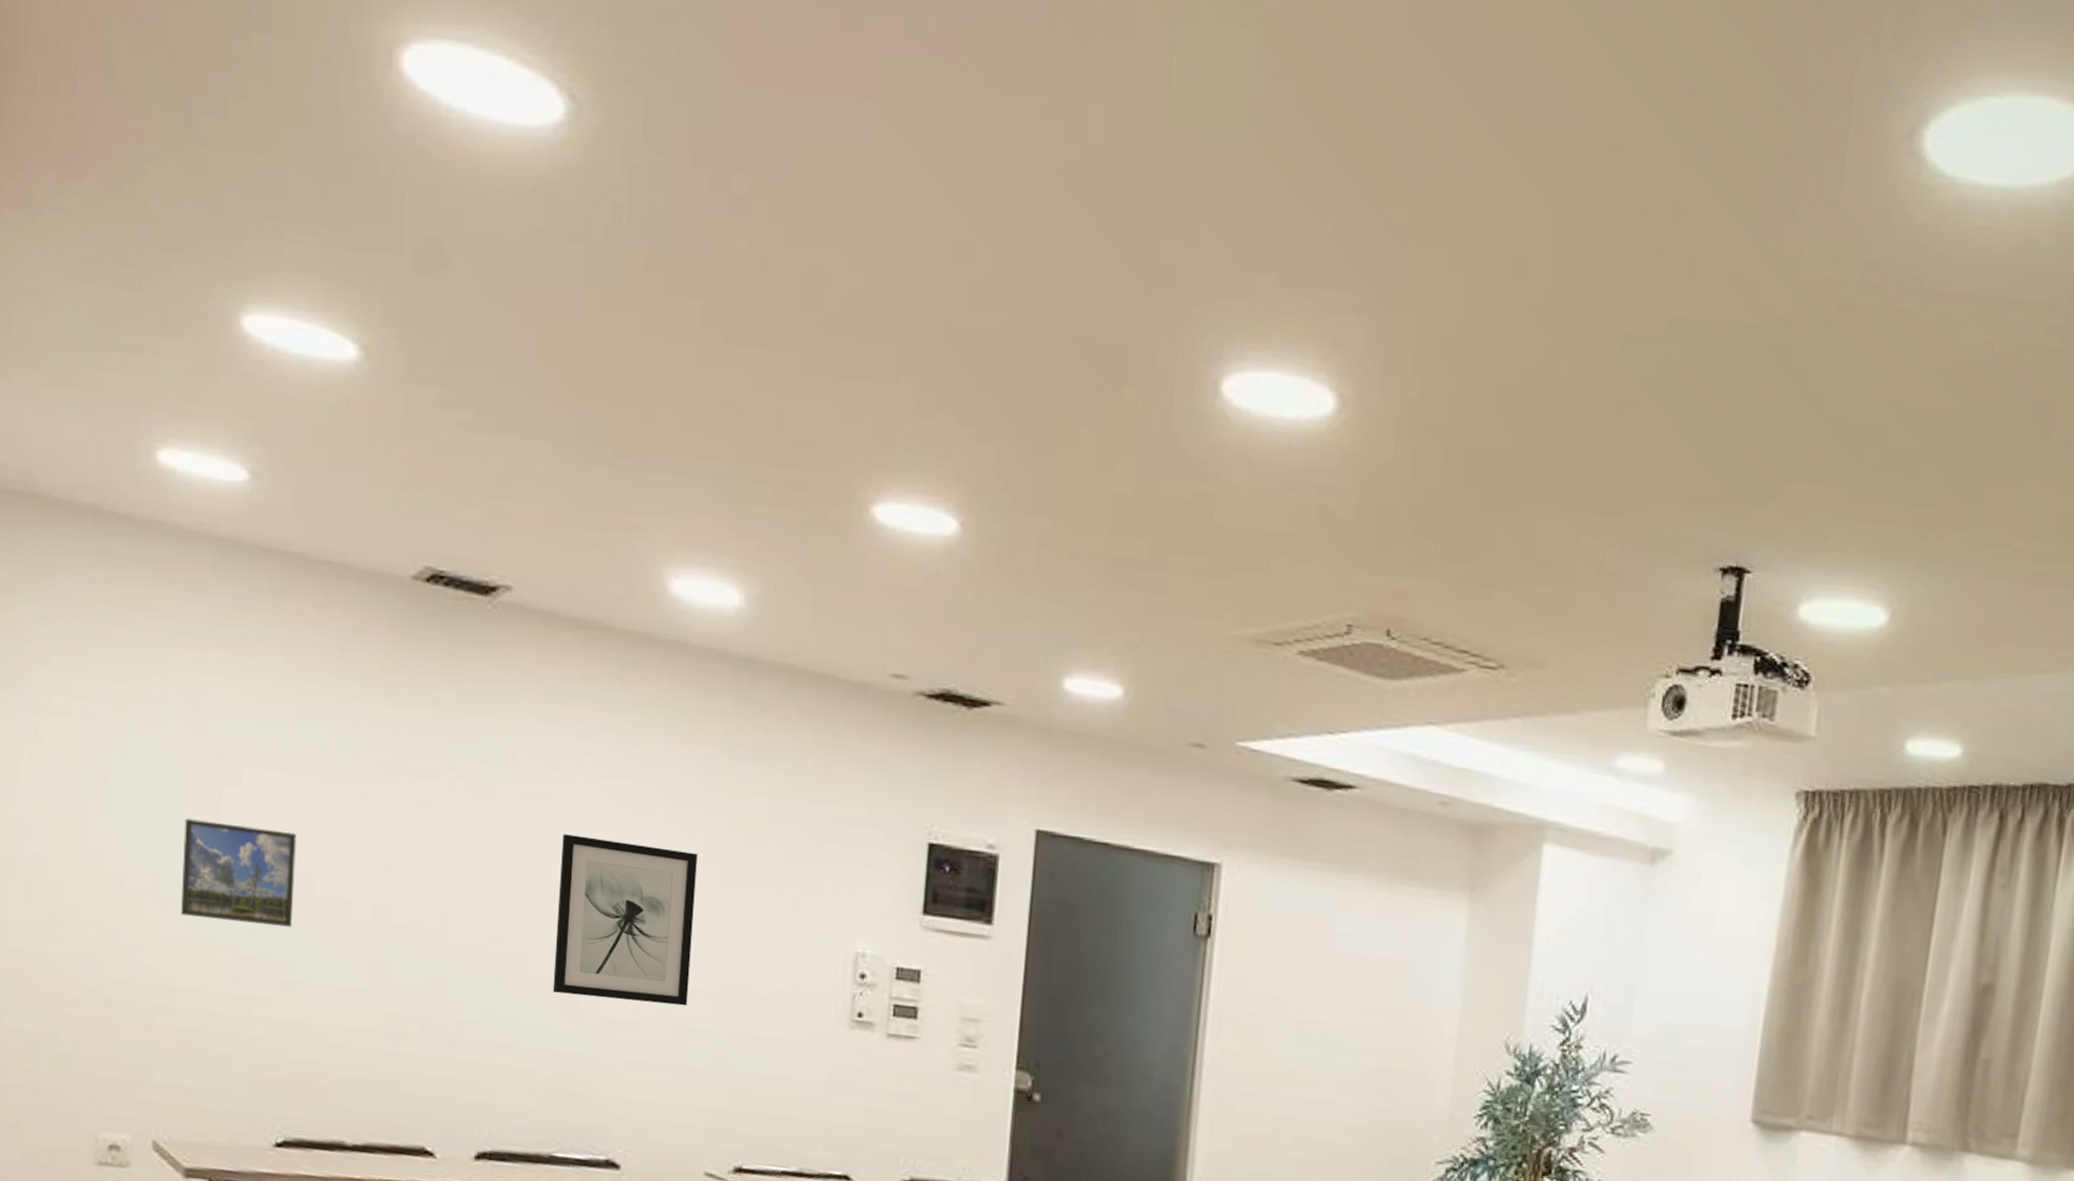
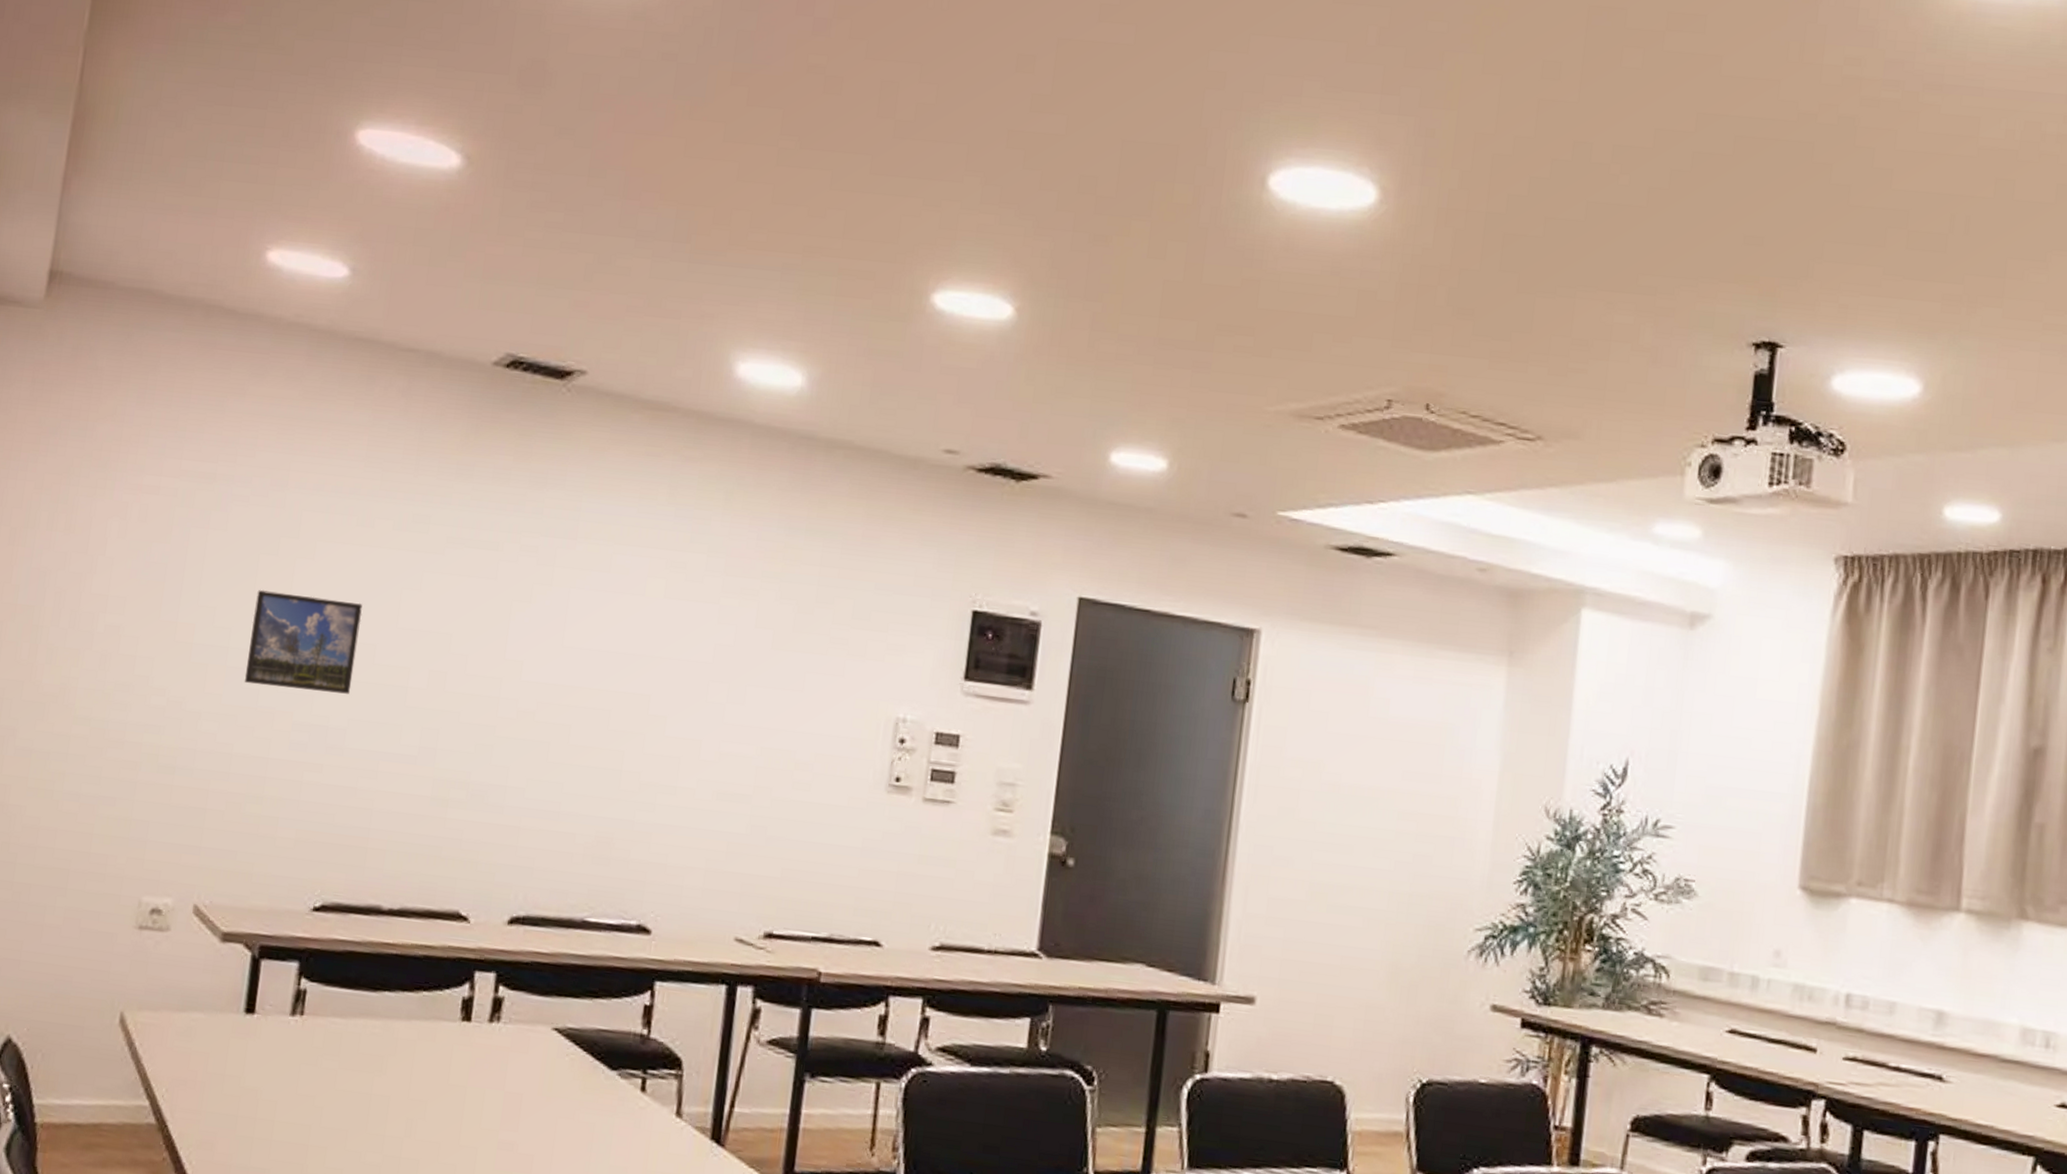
wall art: present [552,834,698,1006] -> none [597,603,747,771]

